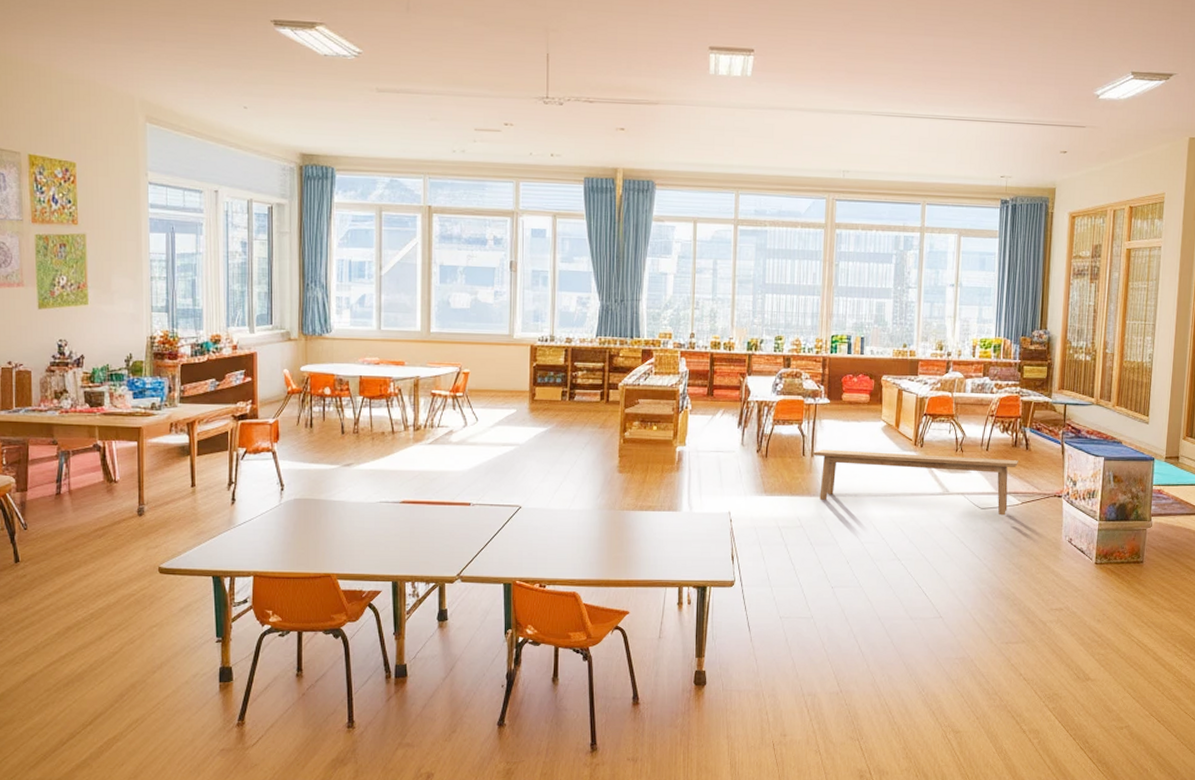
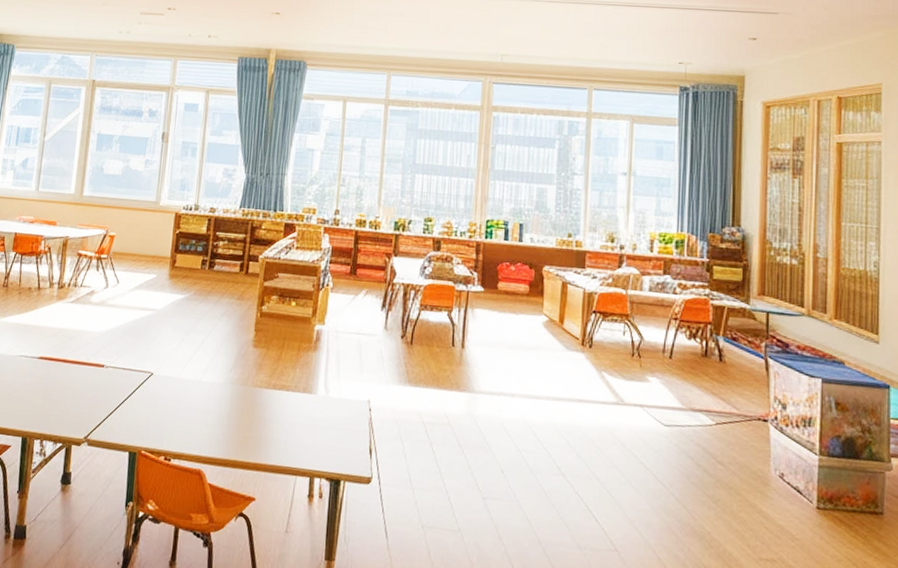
bench: present [812,449,1018,516] -> none [463,341,710,437]

